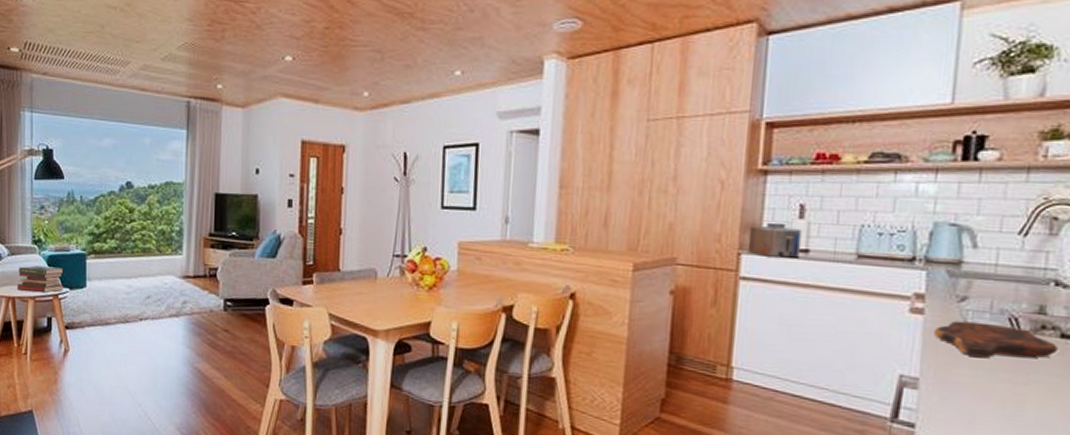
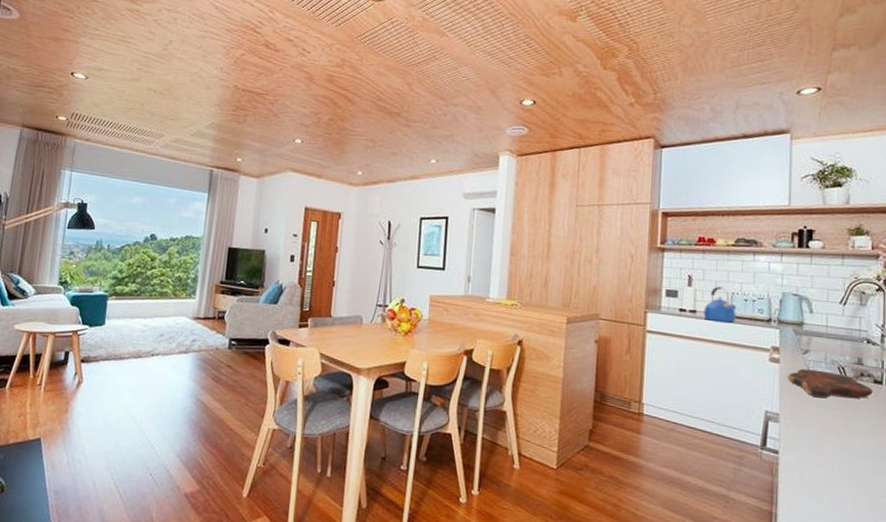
books: present [17,265,63,294] -> none [39,304,85,330]
toaster: present [747,225,803,259] -> none [651,290,691,318]
kettle: none [819,217,867,265] -> present [703,286,737,324]

